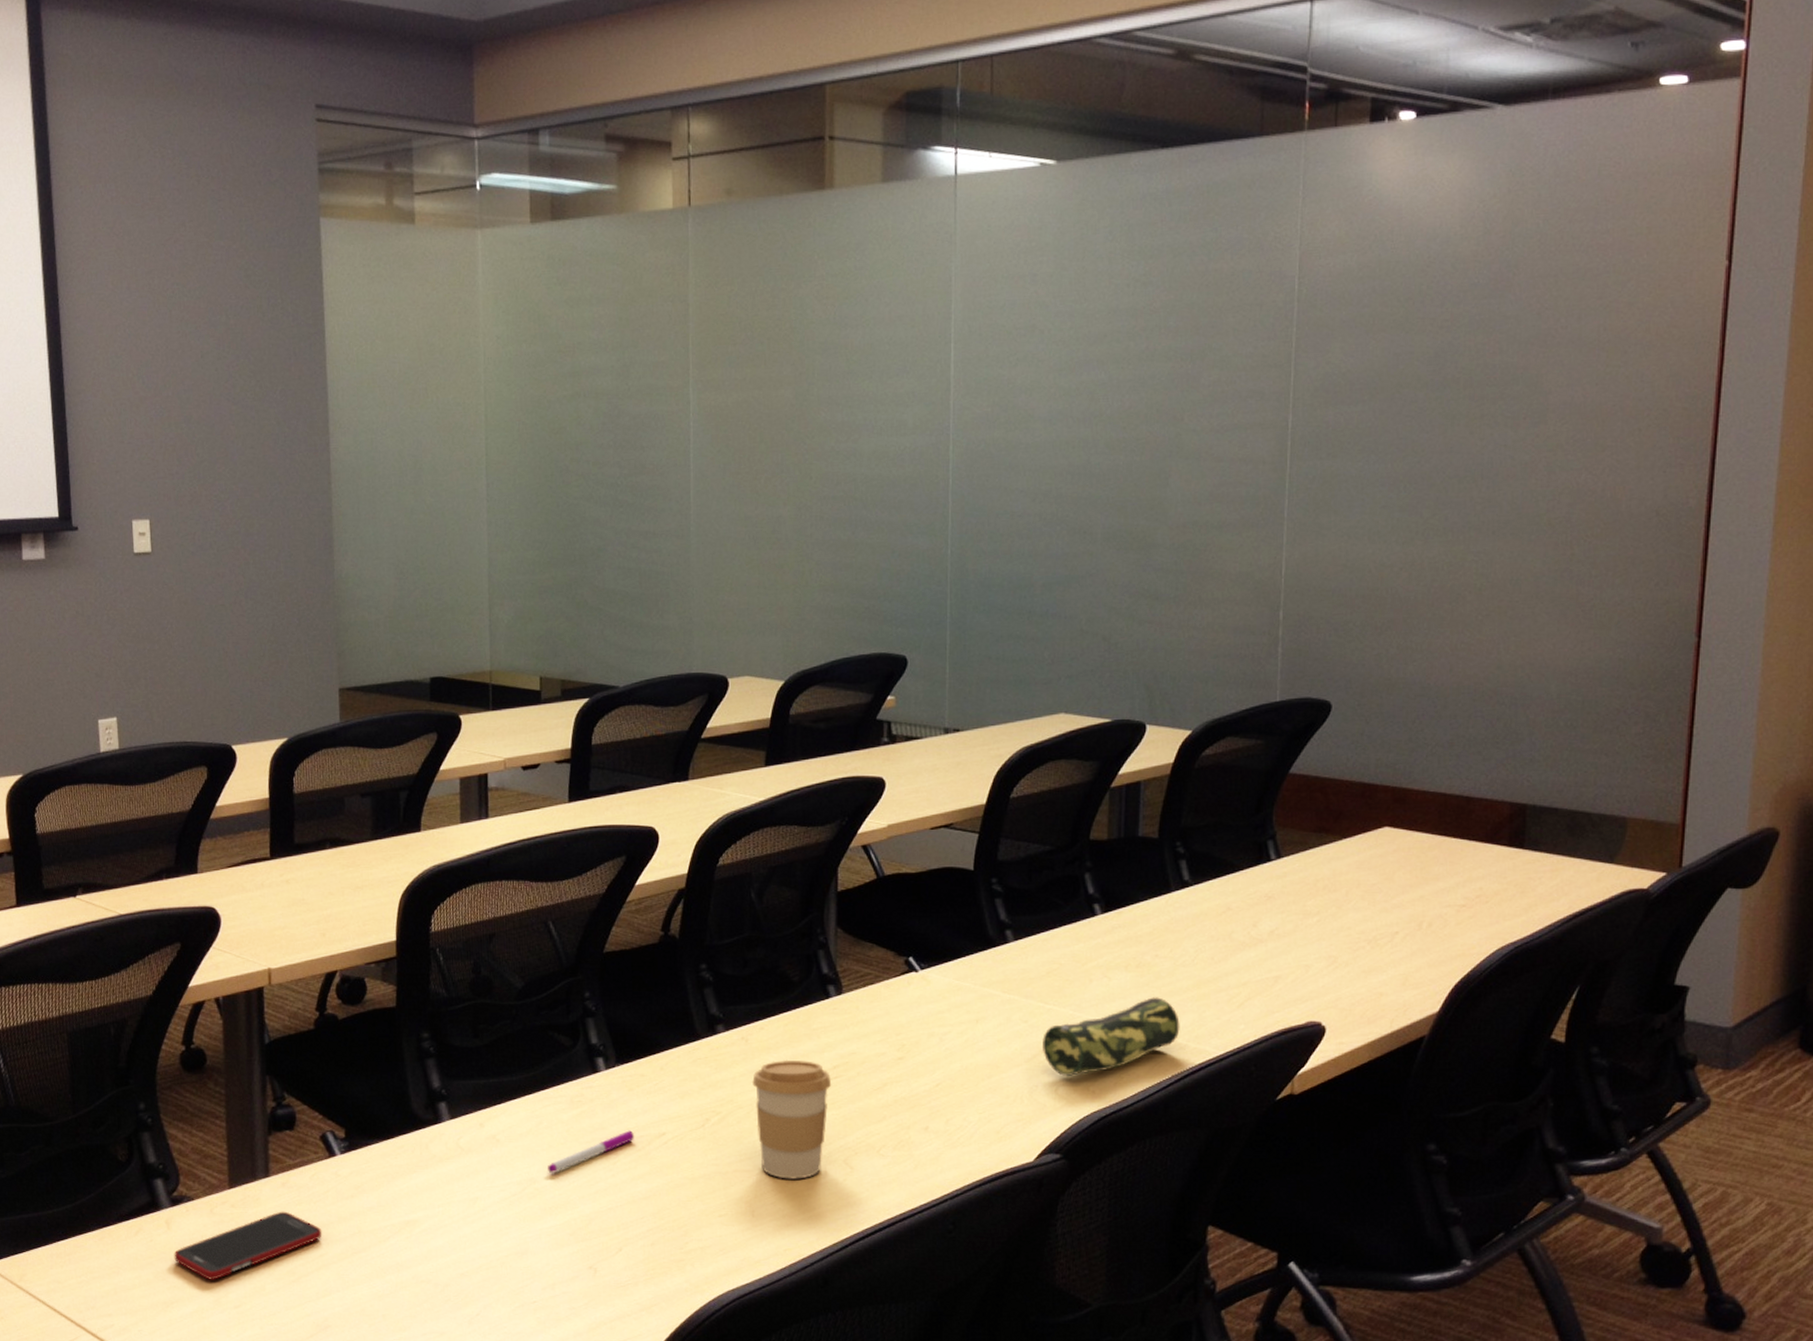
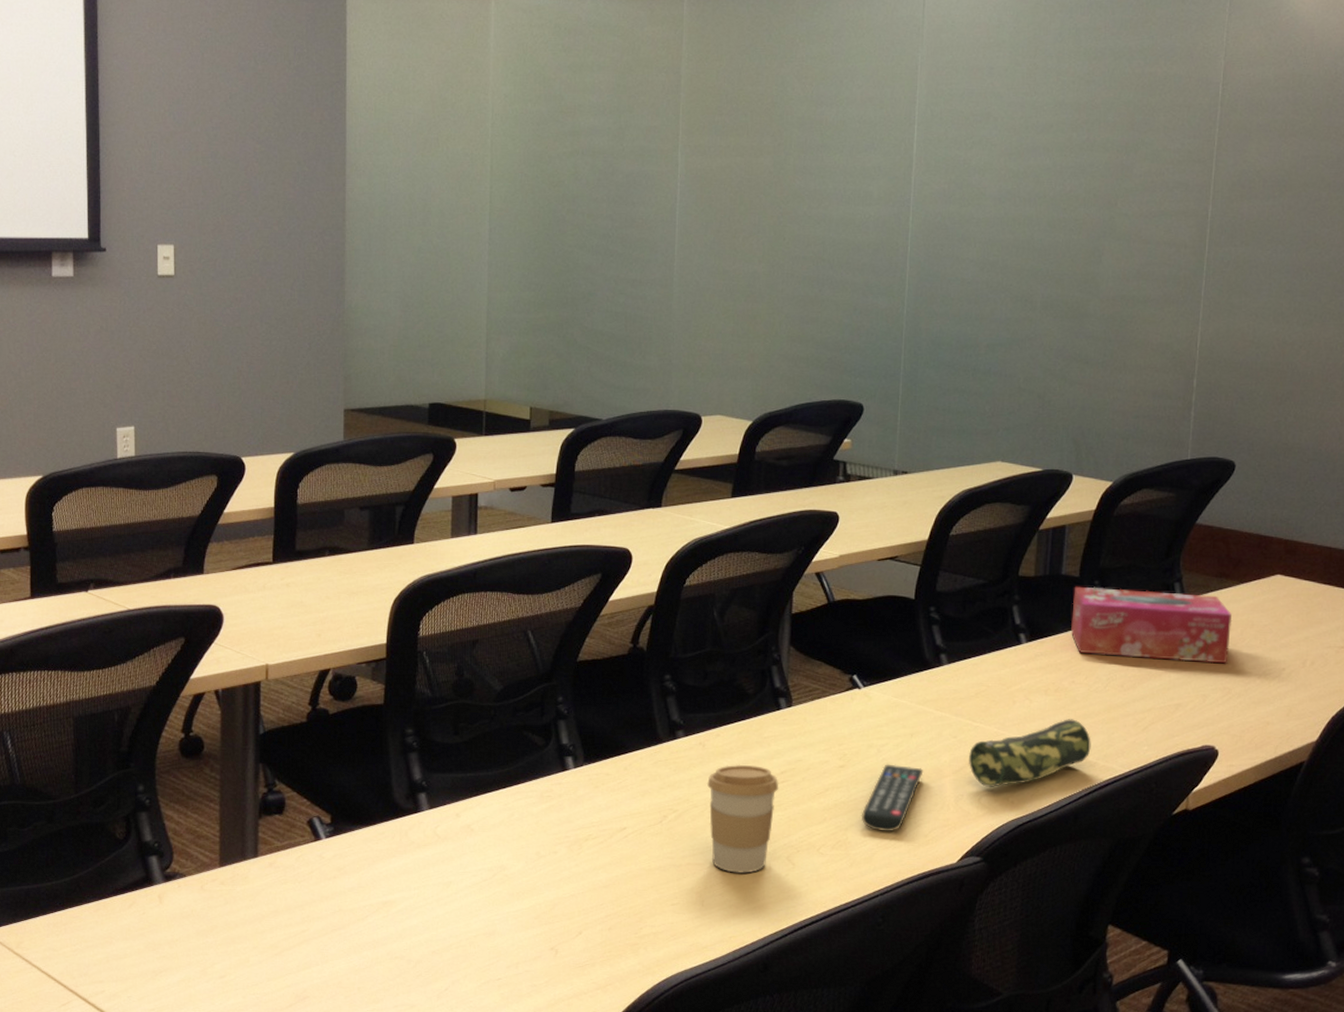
cell phone: present [174,1211,323,1280] -> none [164,889,305,952]
pen: present [548,1130,634,1173] -> none [517,824,597,861]
remote control: none [924,1054,992,1130] -> present [861,764,924,832]
tissue box: none [1152,849,1336,930] -> present [1071,586,1232,664]

